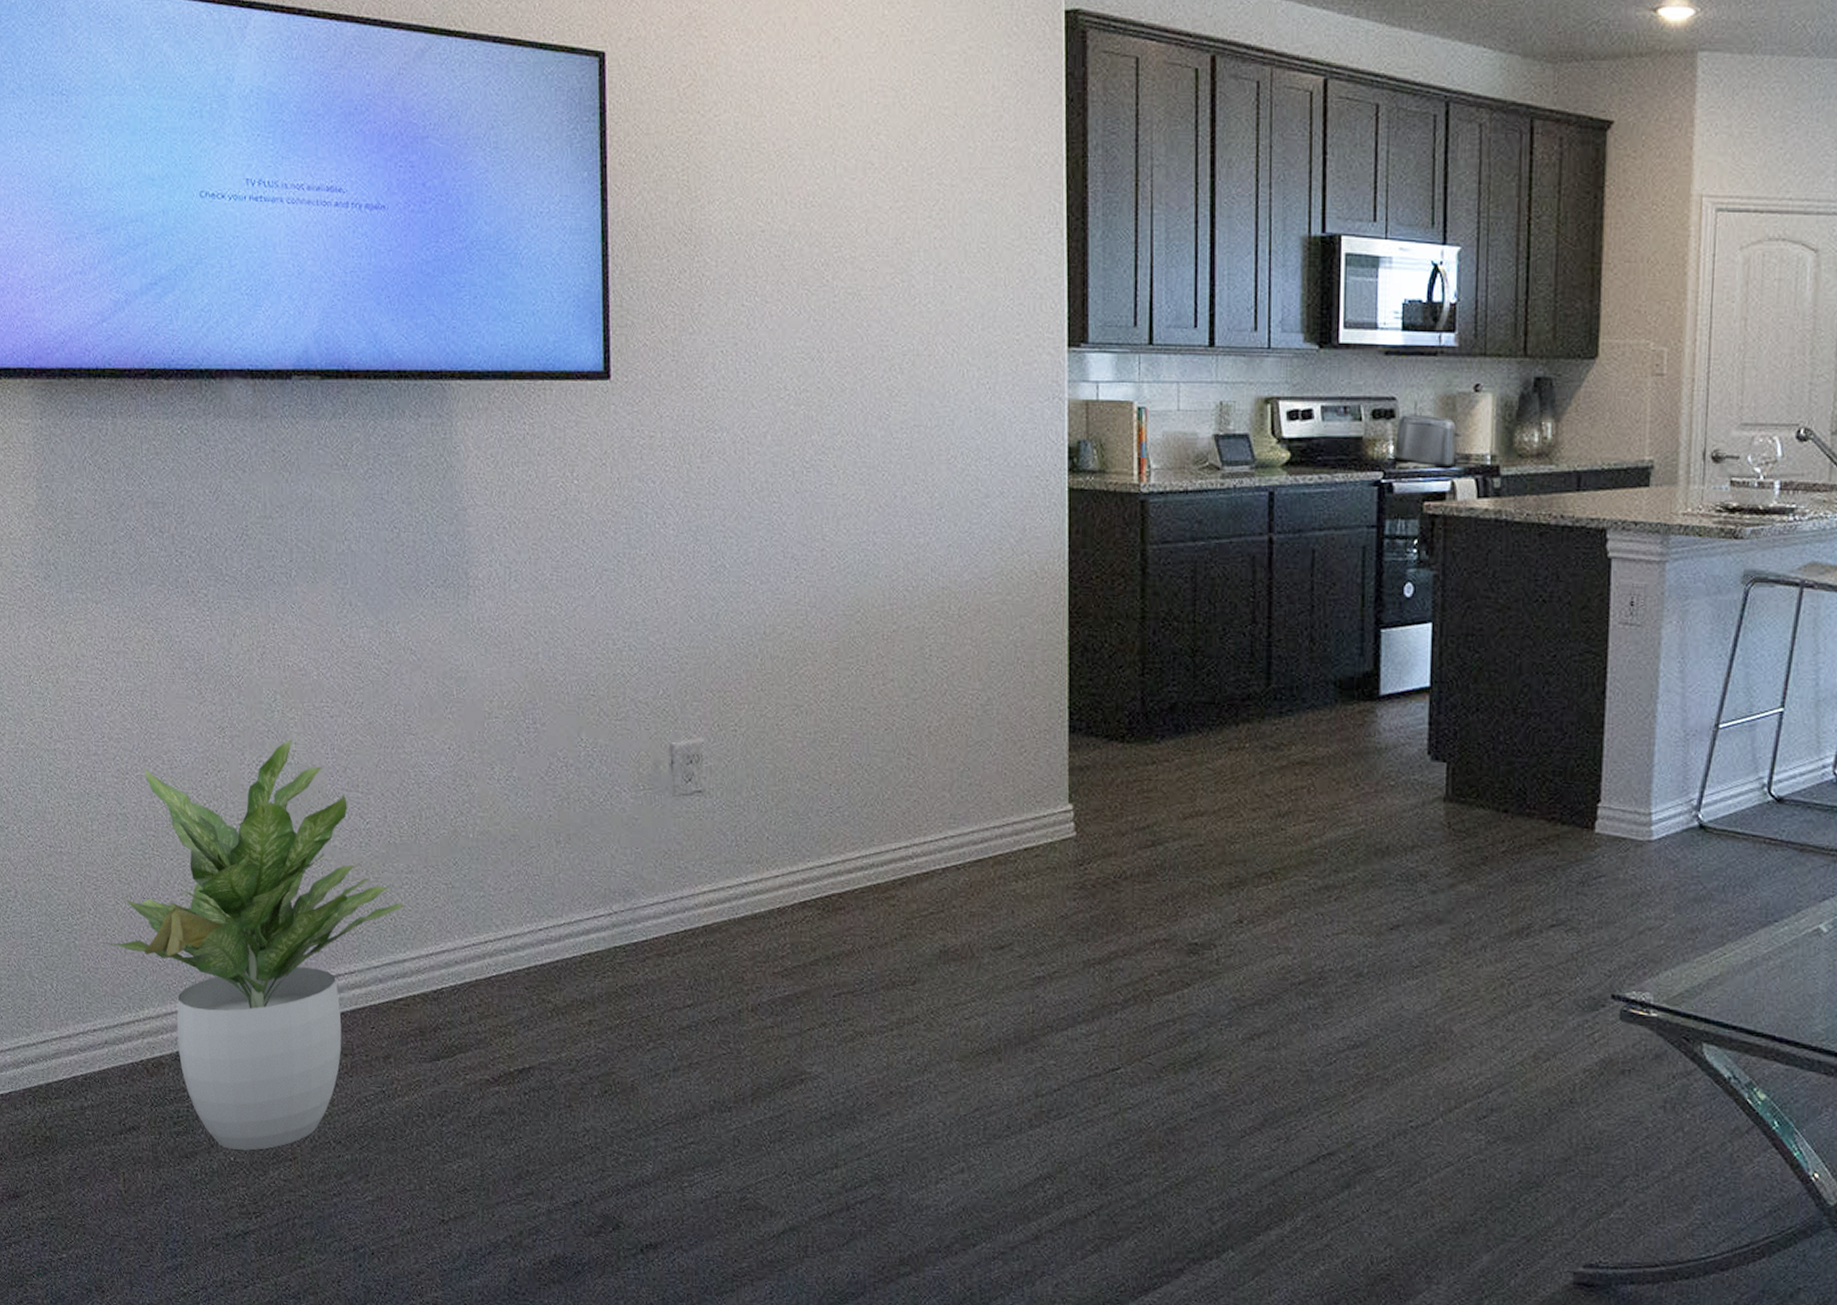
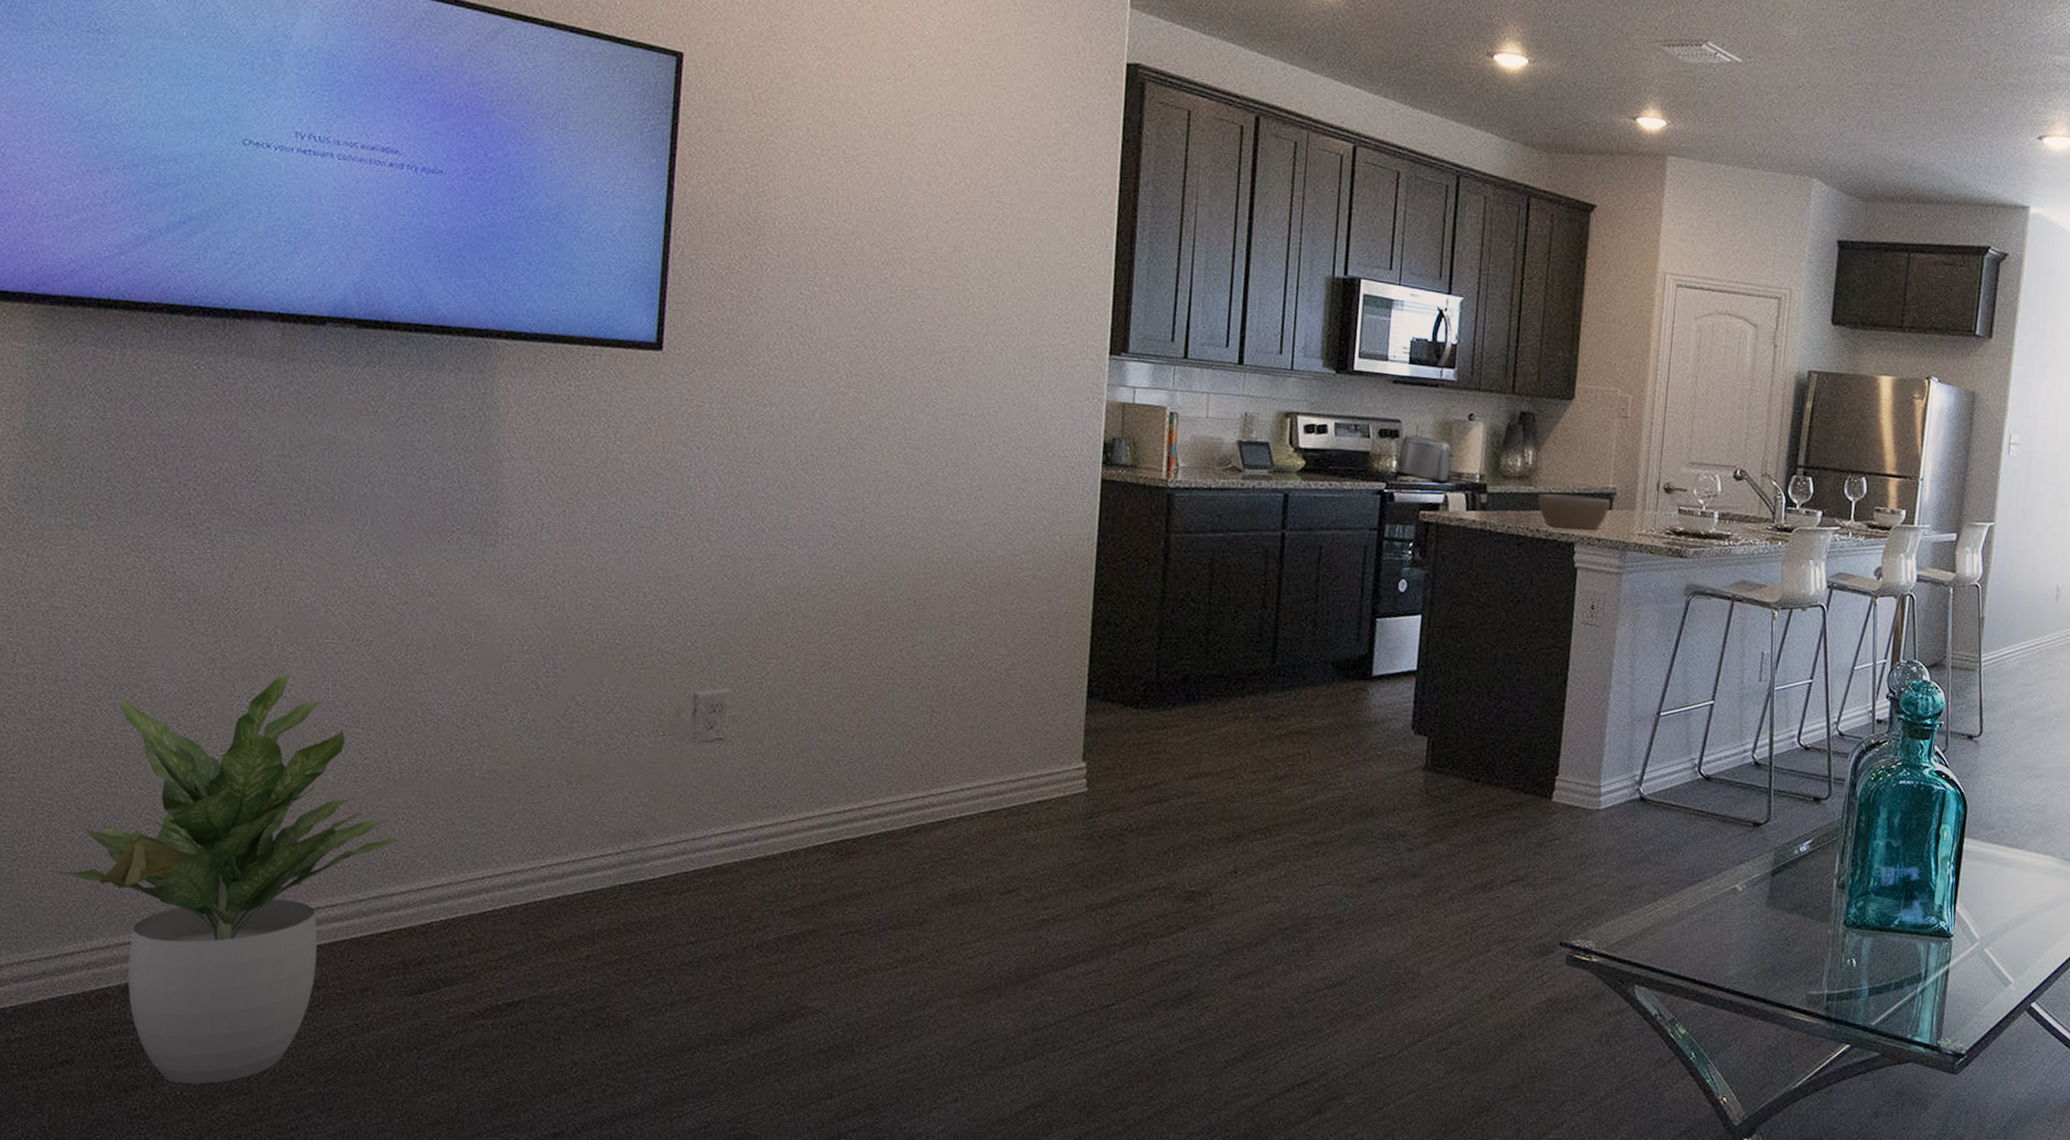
bowl: none [1561,472,1647,513] -> present [1538,493,1610,531]

